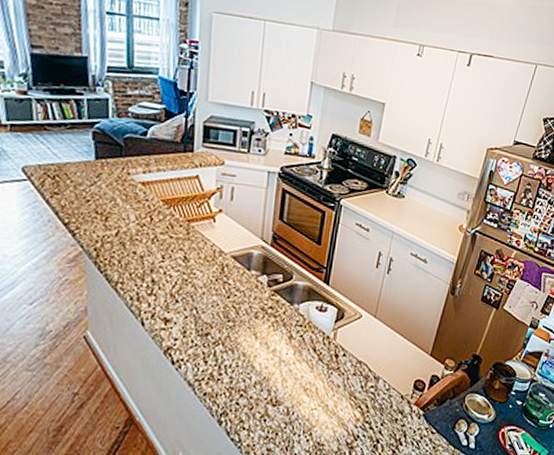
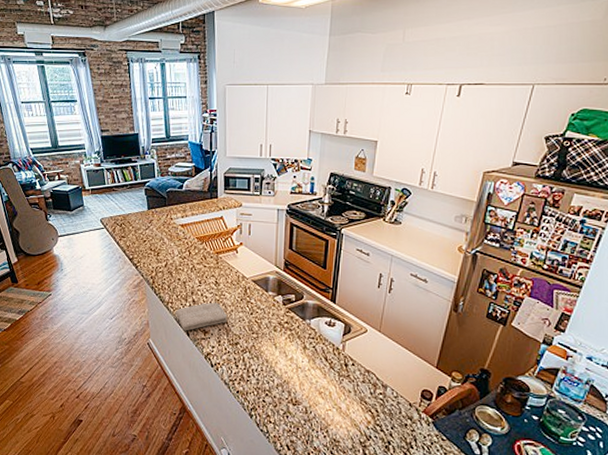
washcloth: none [126,282,197,320] -> present [175,302,227,331]

